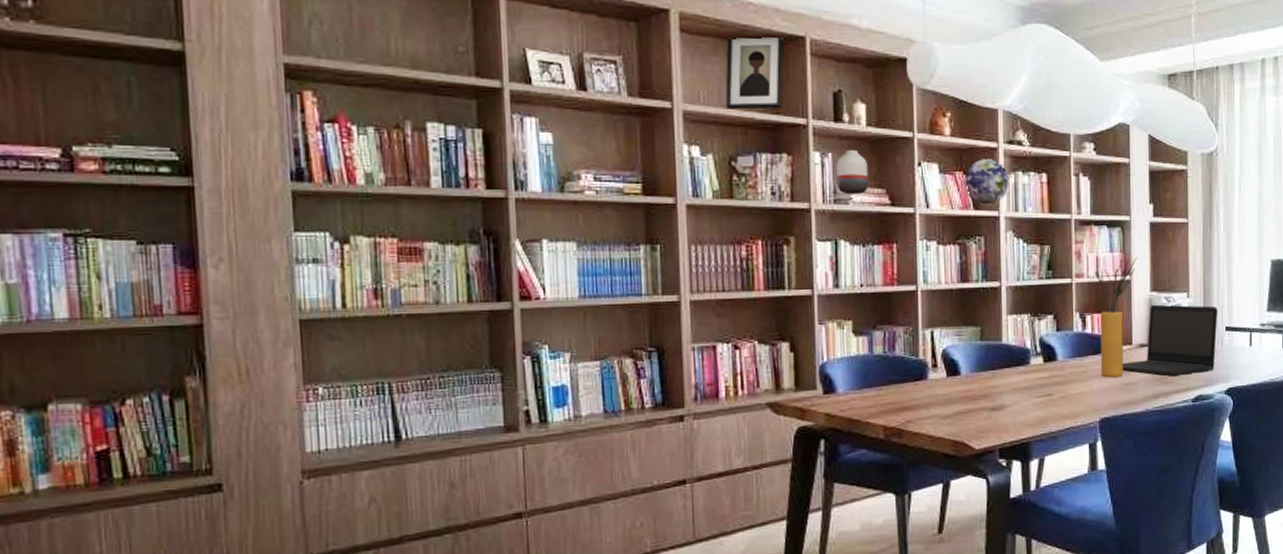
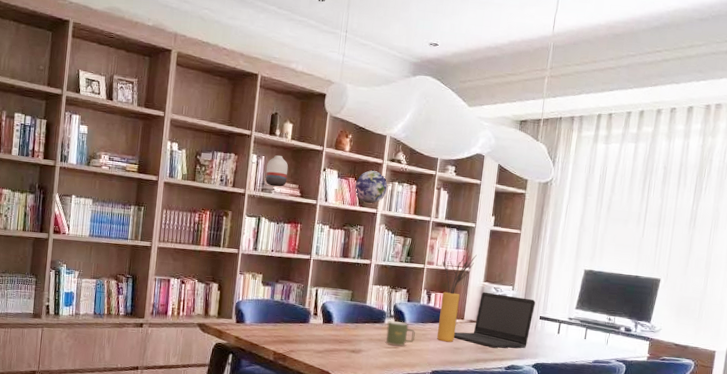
picture frame: present [725,37,784,110] -> none [199,71,243,123]
mug: none [1034,358,1072,393] -> present [386,320,415,347]

